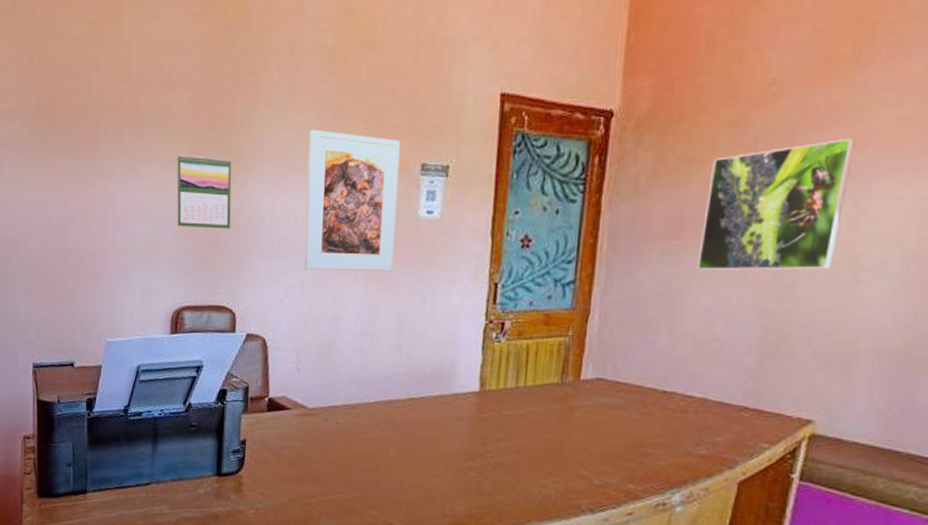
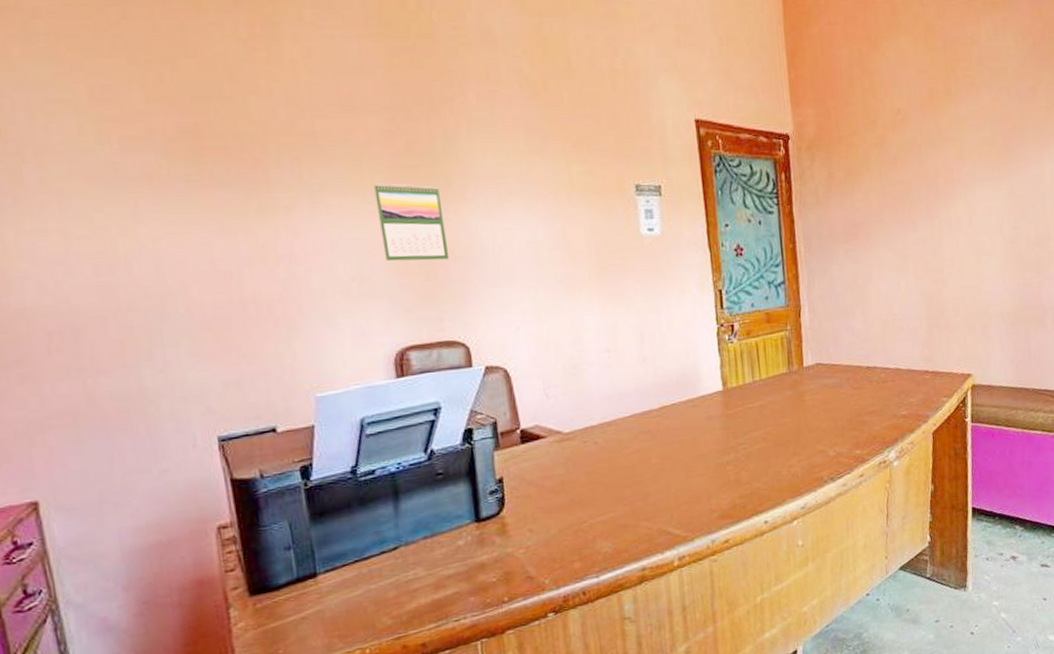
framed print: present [304,129,401,271] -> none [519,154,625,294]
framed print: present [696,139,856,271] -> none [869,155,961,264]

